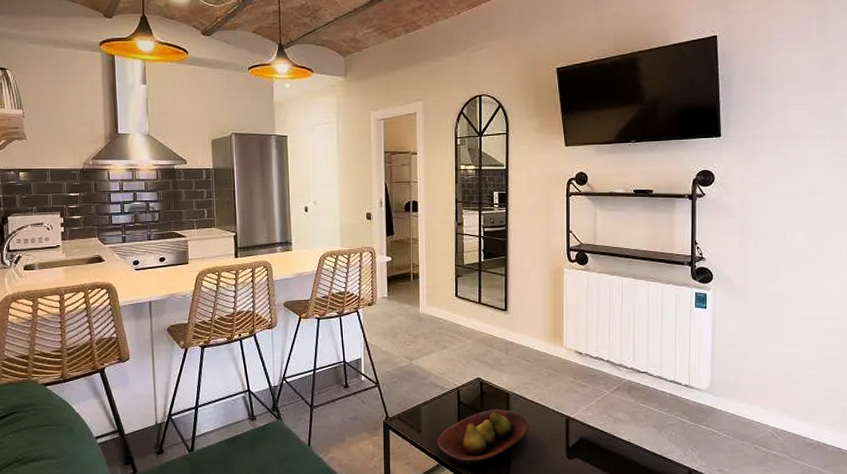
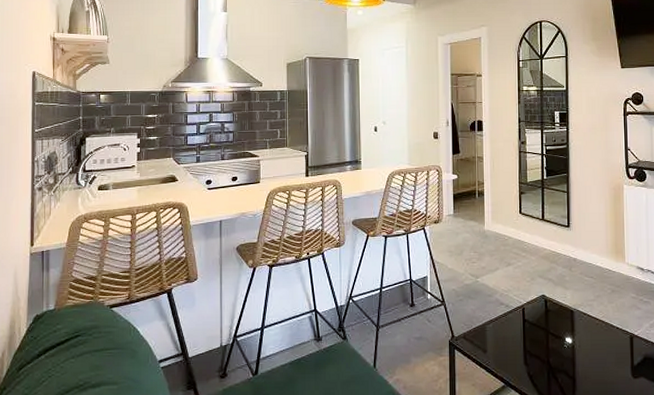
fruit bowl: present [437,408,530,467] -> none [502,326,595,387]

